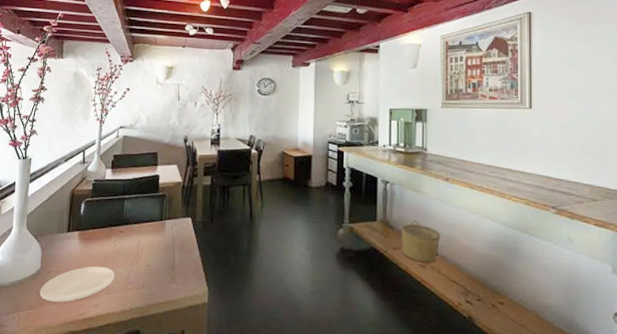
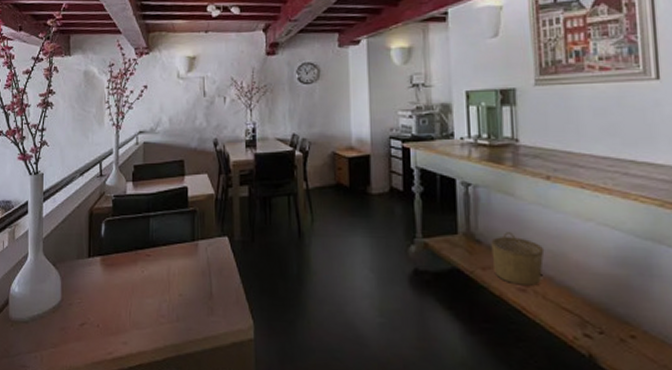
plate: present [39,266,115,303] -> none [62,296,145,341]

